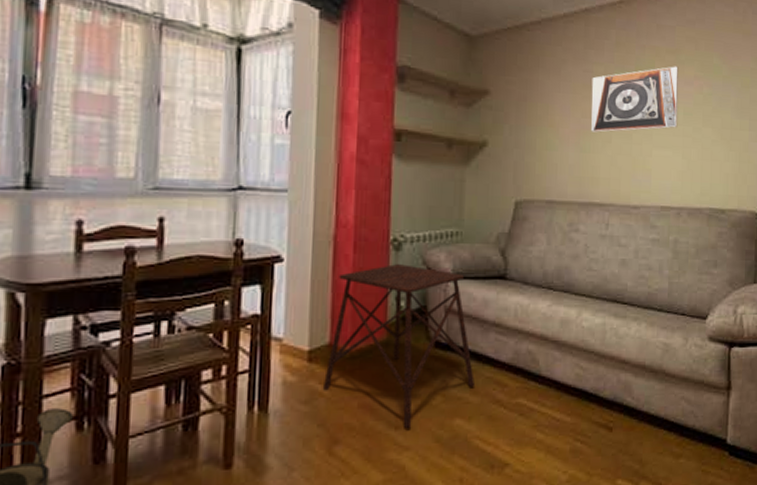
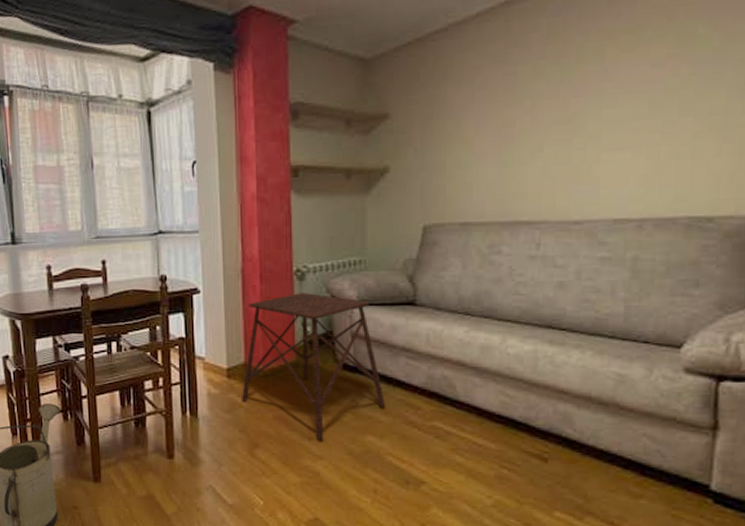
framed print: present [591,66,678,133] -> none [514,47,641,143]

